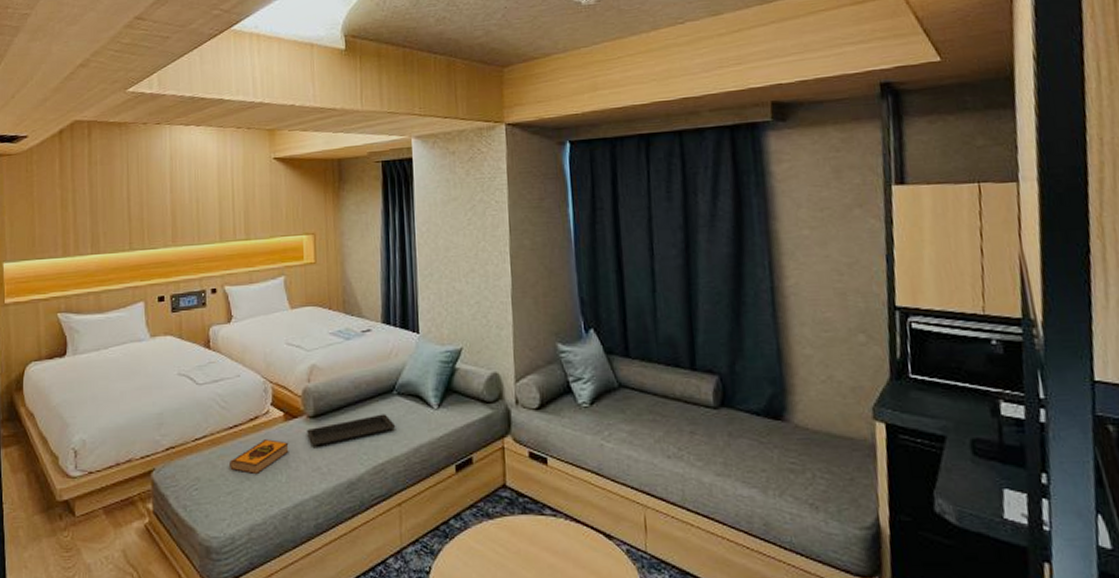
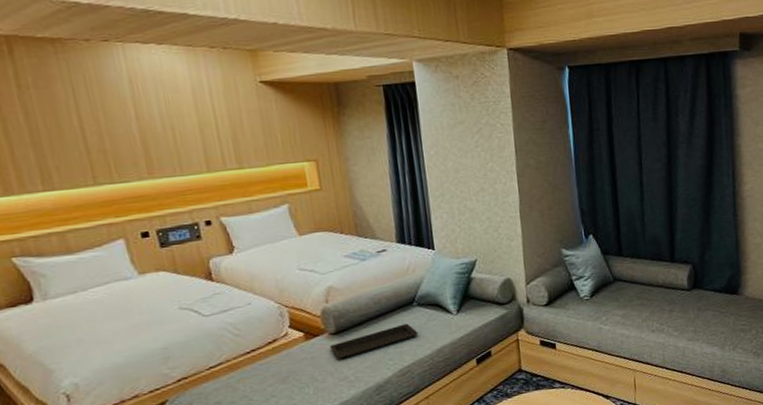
hardback book: present [230,439,289,475] -> none [251,358,314,392]

